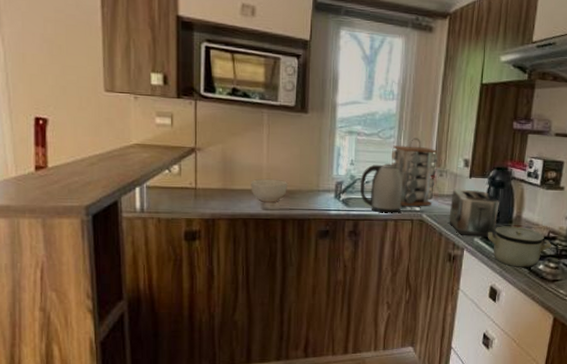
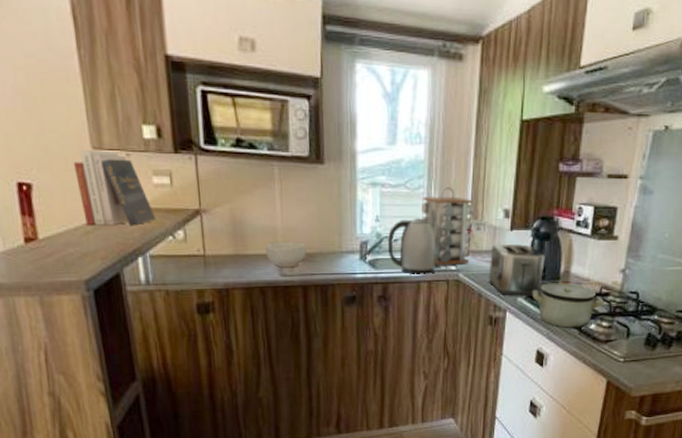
books: none [86,92,156,160] -> present [73,150,157,226]

